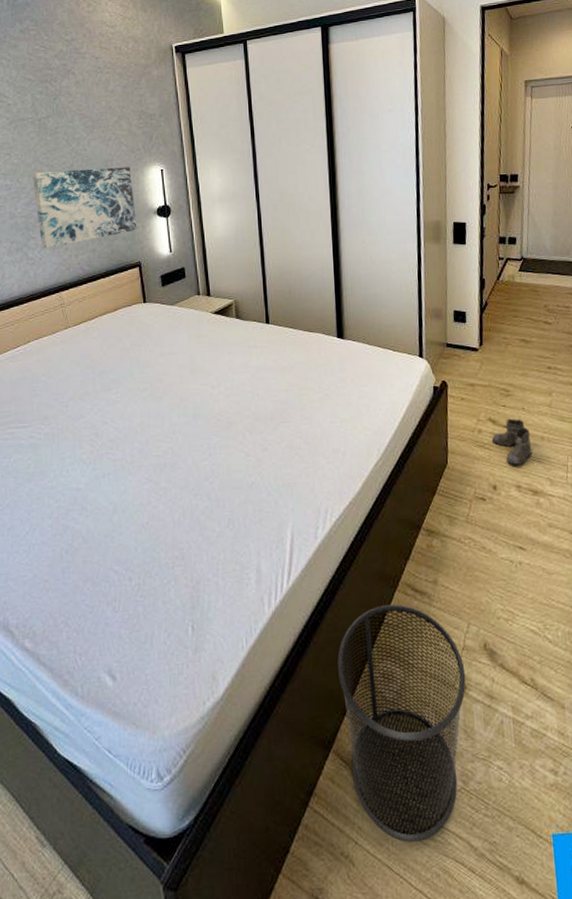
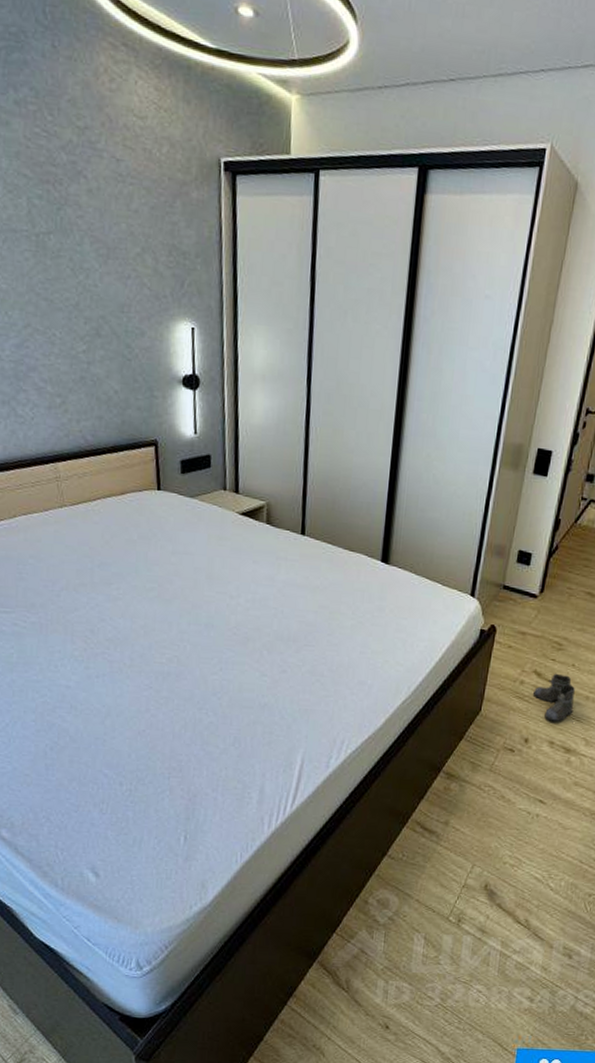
wall art: present [31,166,137,249] -> none [24,306,156,407]
waste bin: present [337,604,466,842] -> none [332,838,462,1043]

